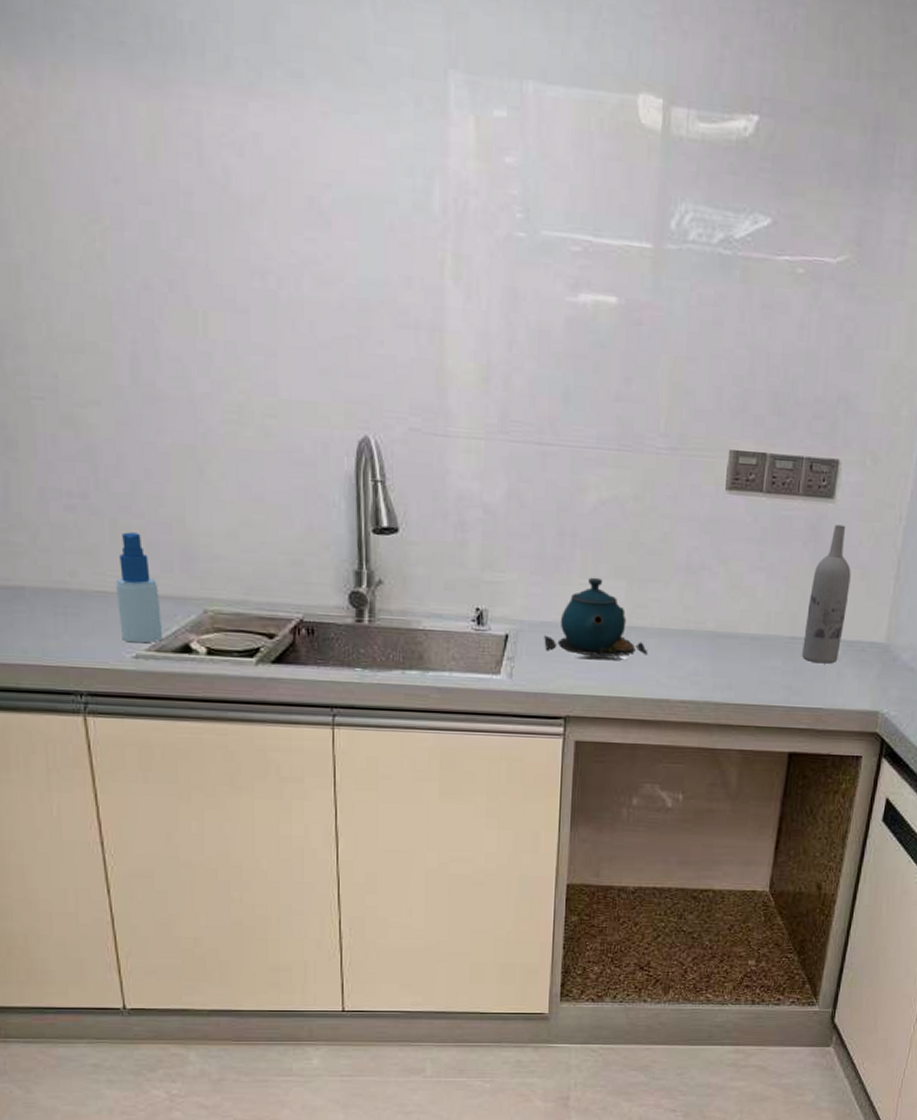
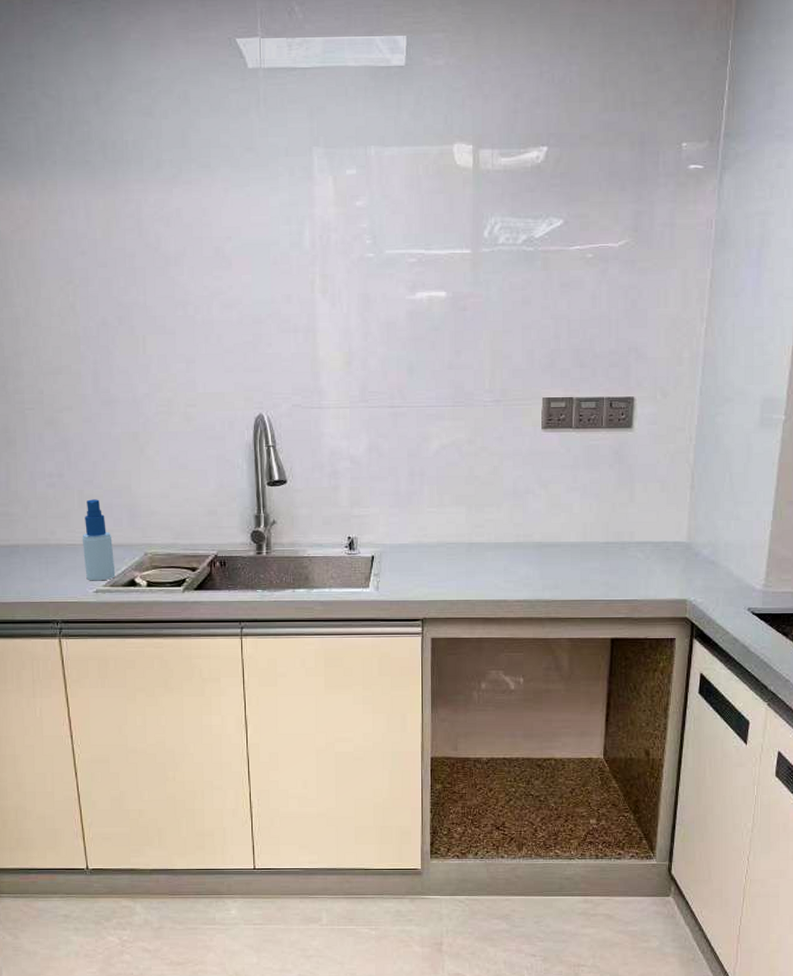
teapot: present [544,577,647,661] -> none [402,506,486,572]
wine bottle: present [802,524,851,664] -> none [616,448,652,562]

